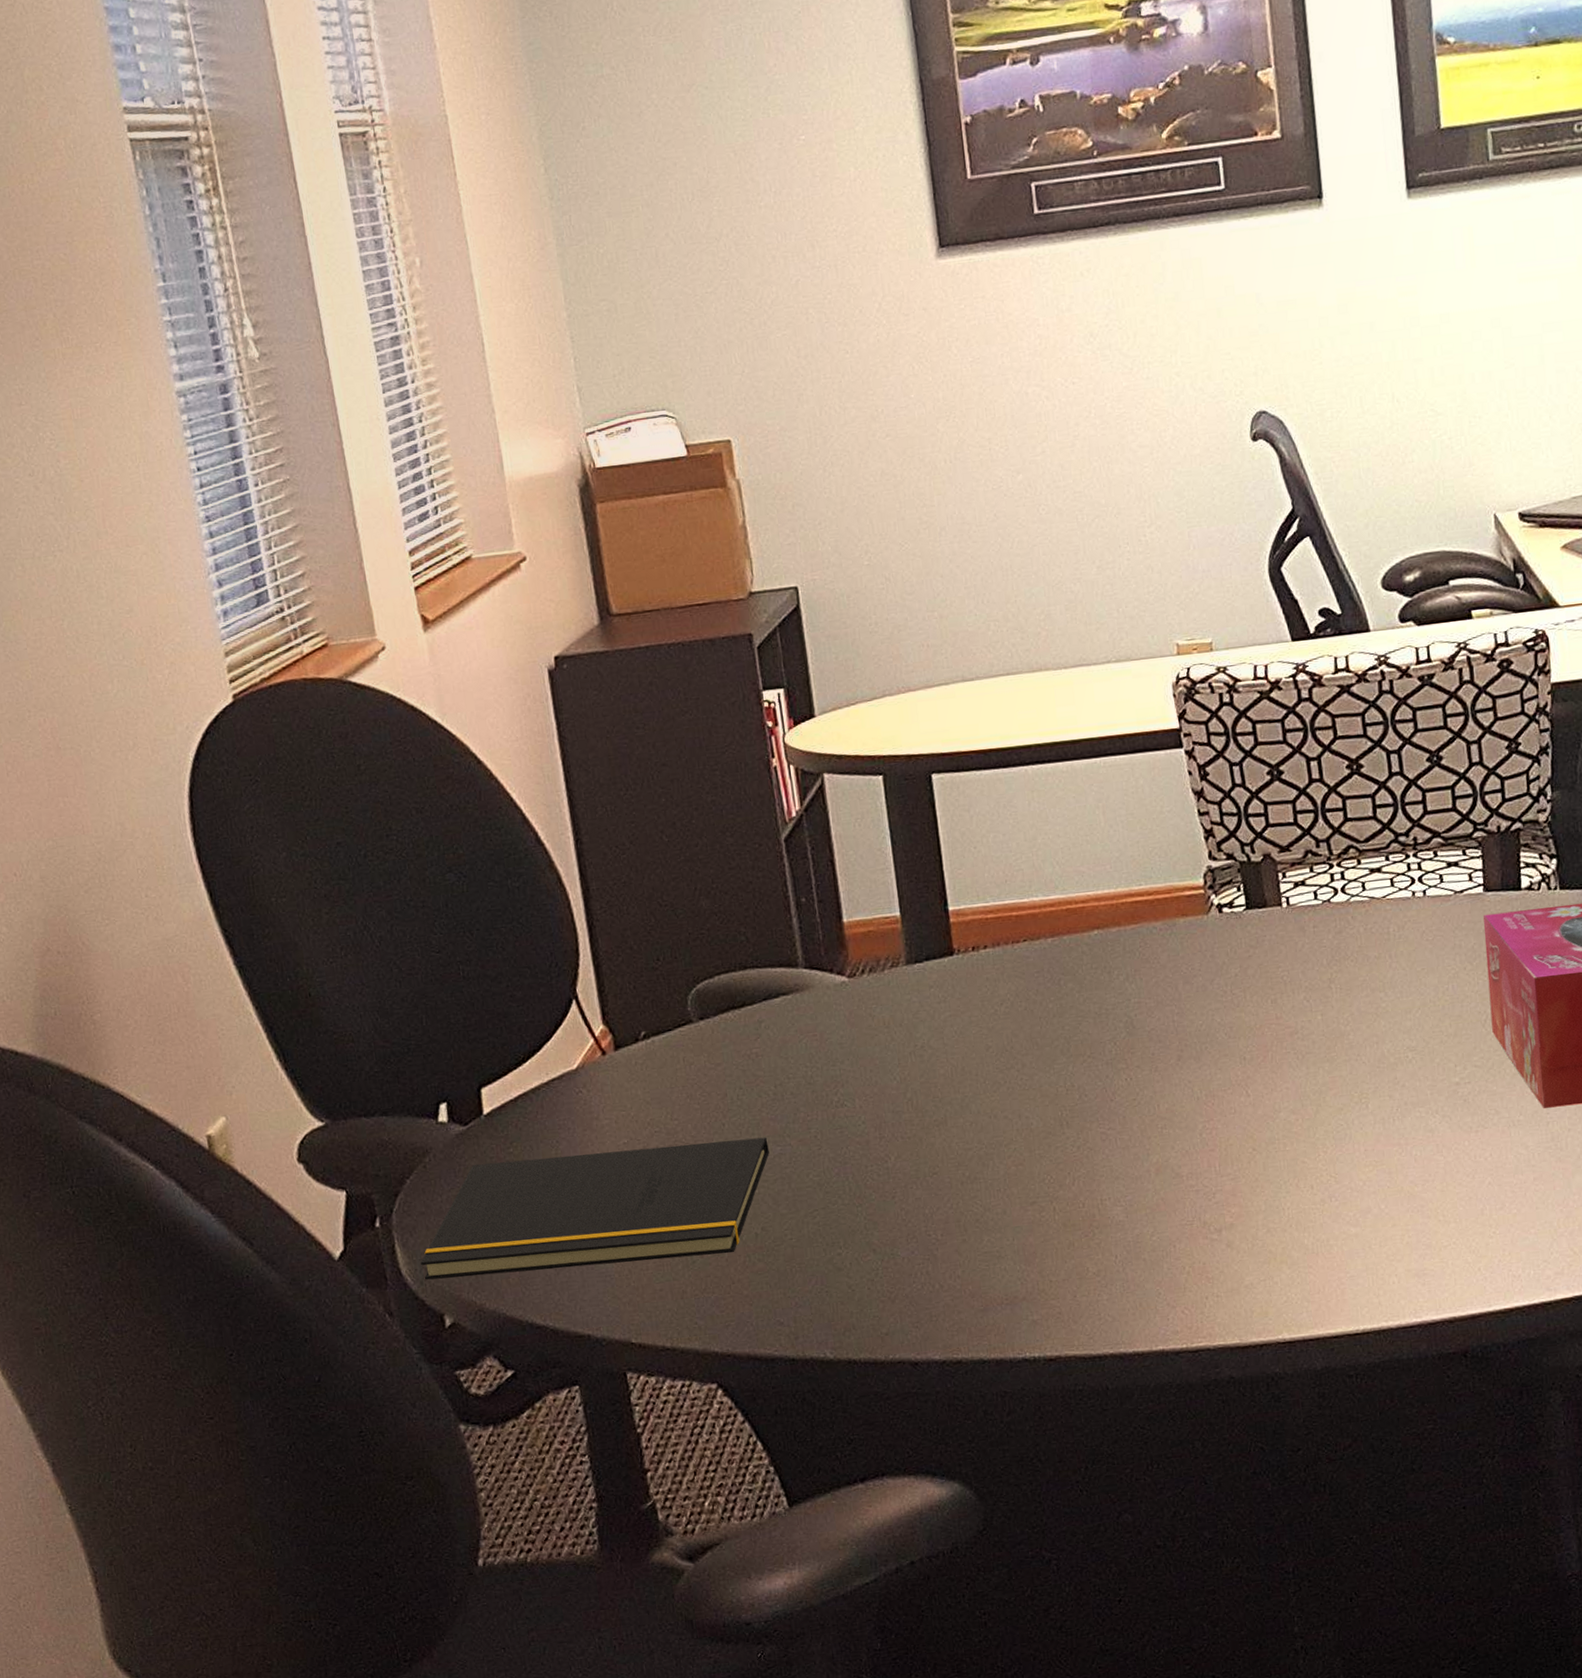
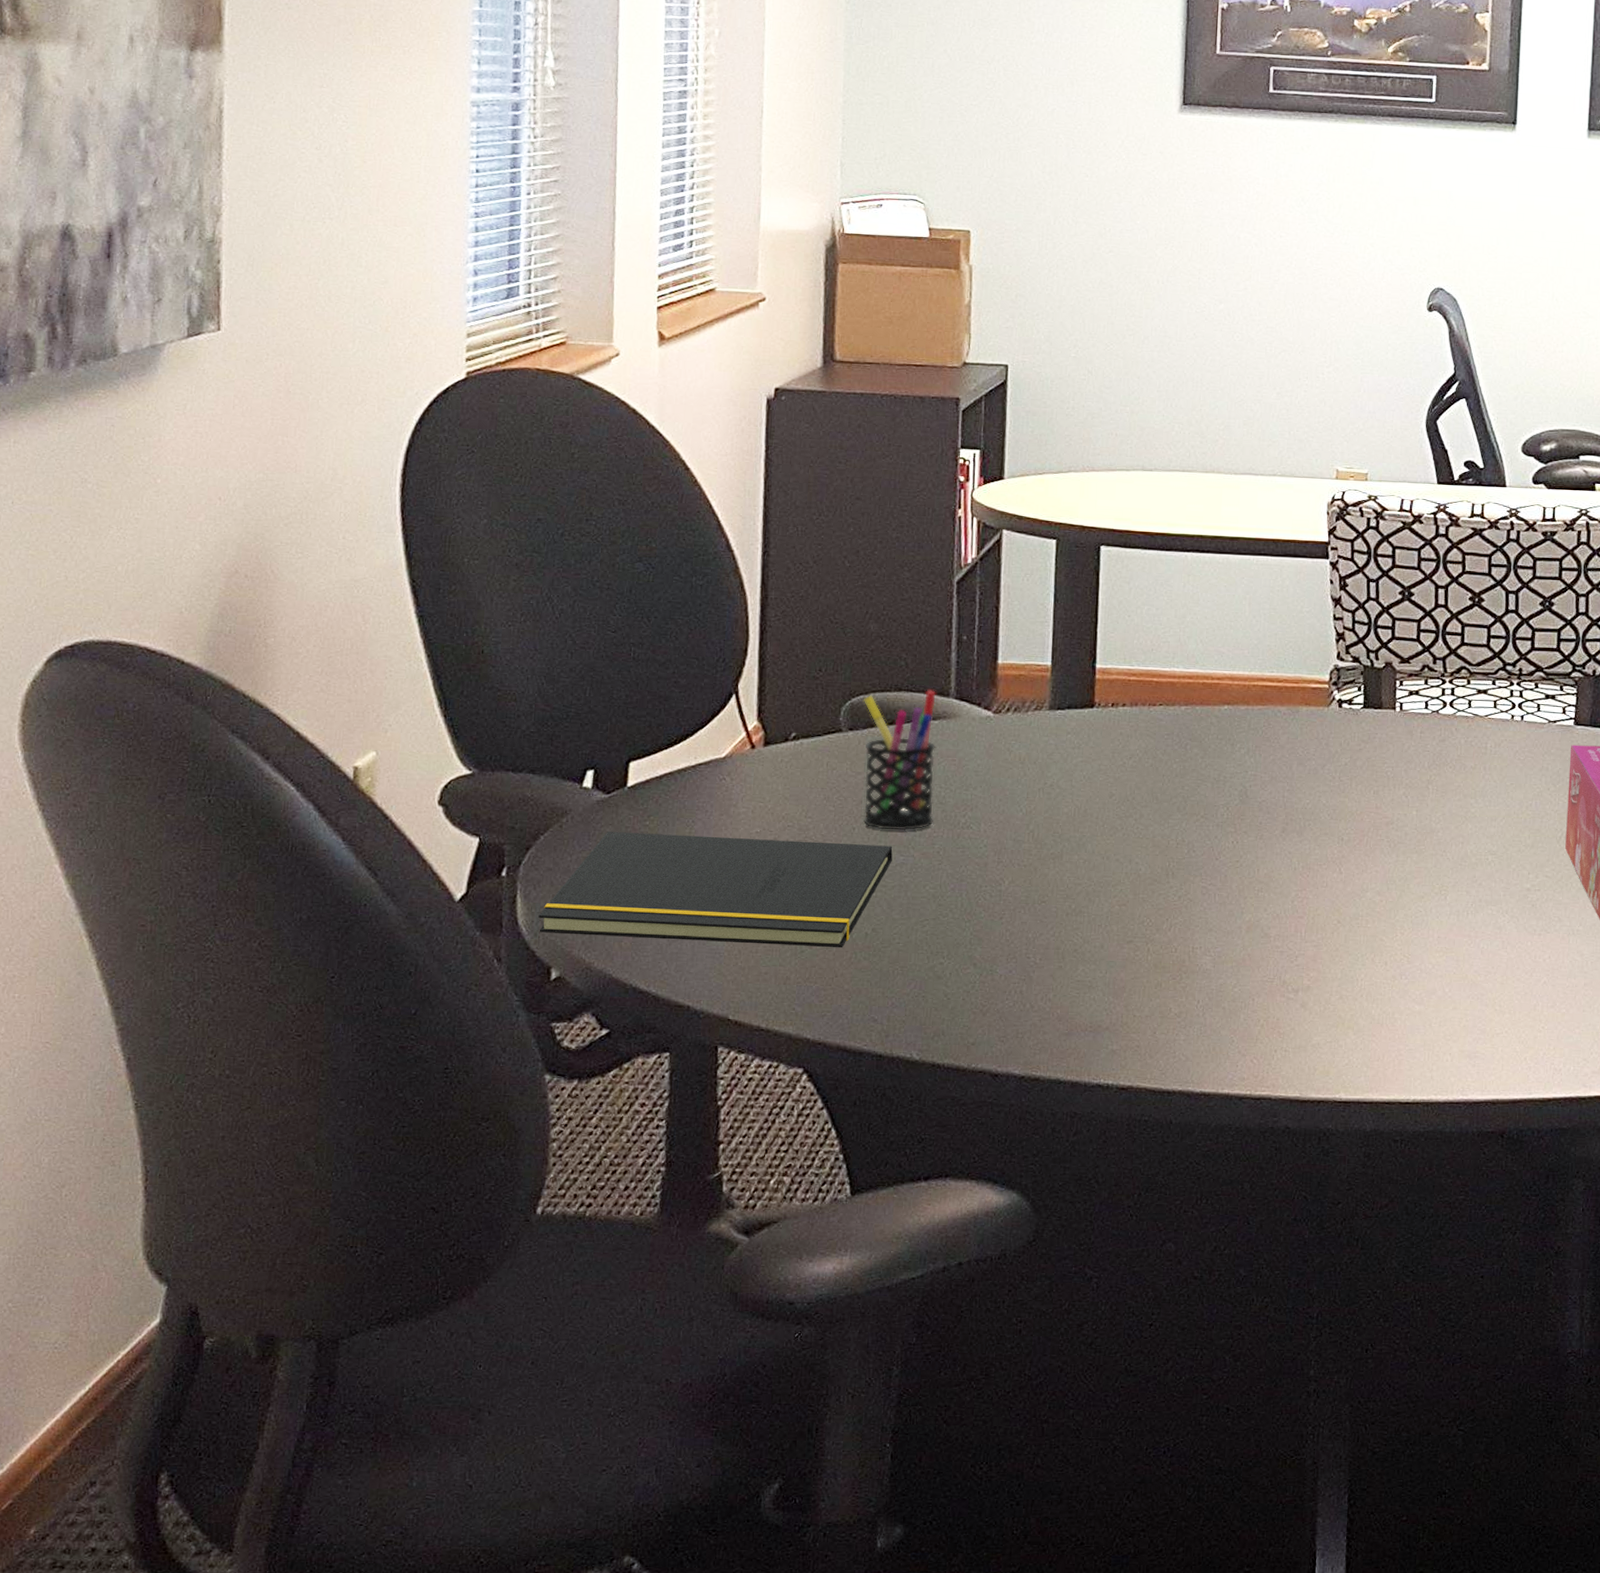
pen holder: none [708,961,805,1121] -> present [863,689,936,831]

